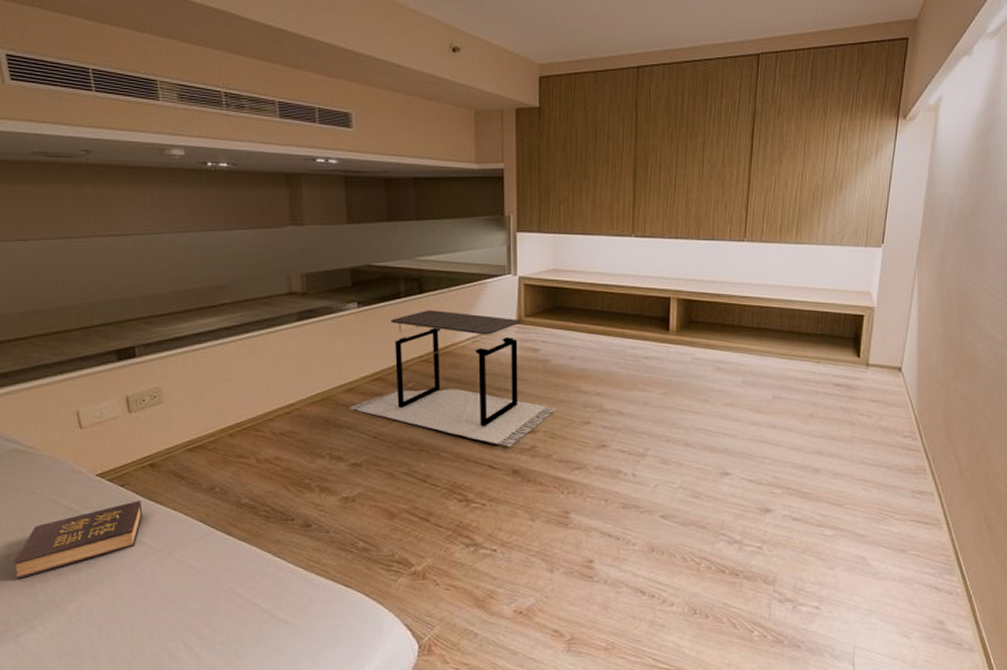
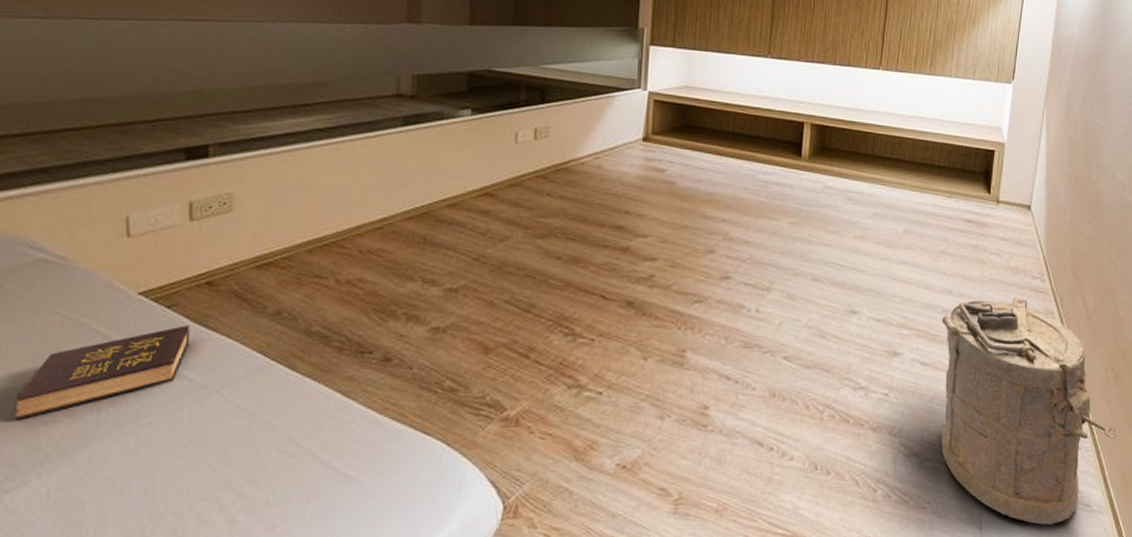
desk: present [349,310,557,447] -> none [450,122,680,275]
laundry hamper: none [812,455,990,661] -> present [941,297,1118,525]

